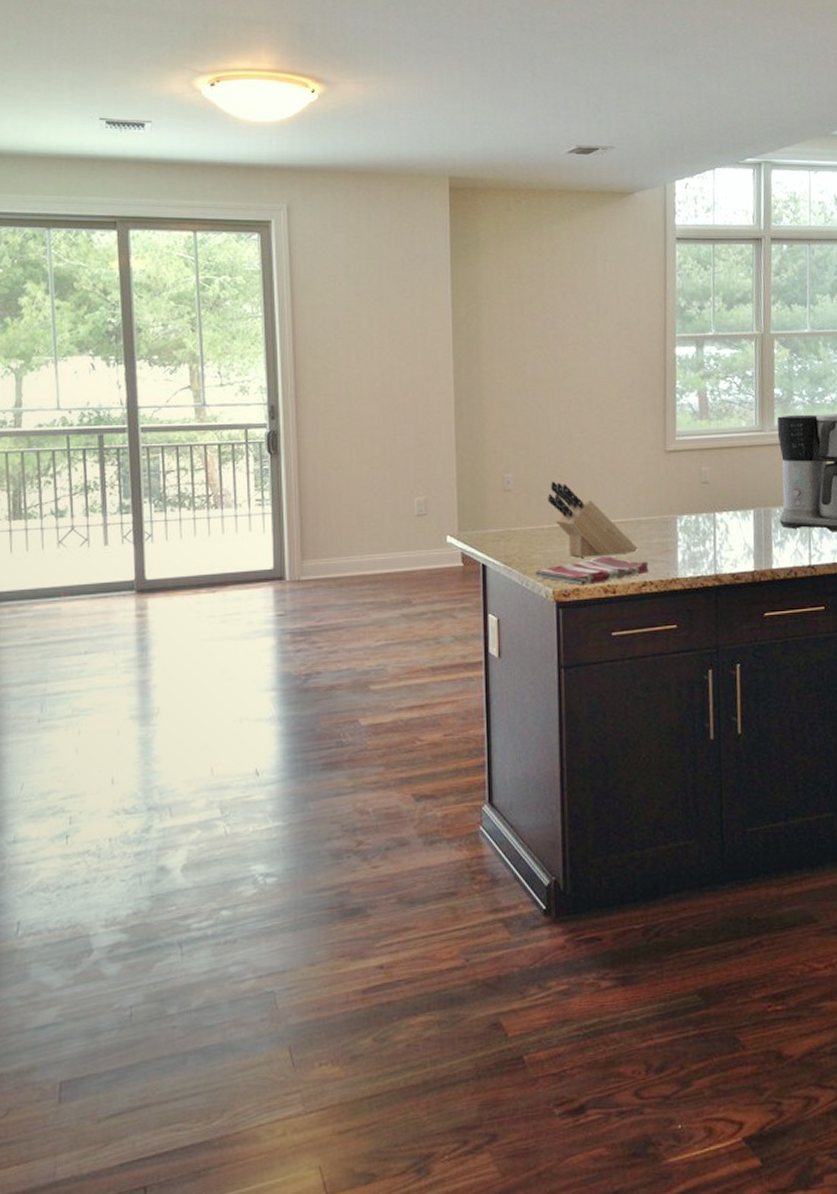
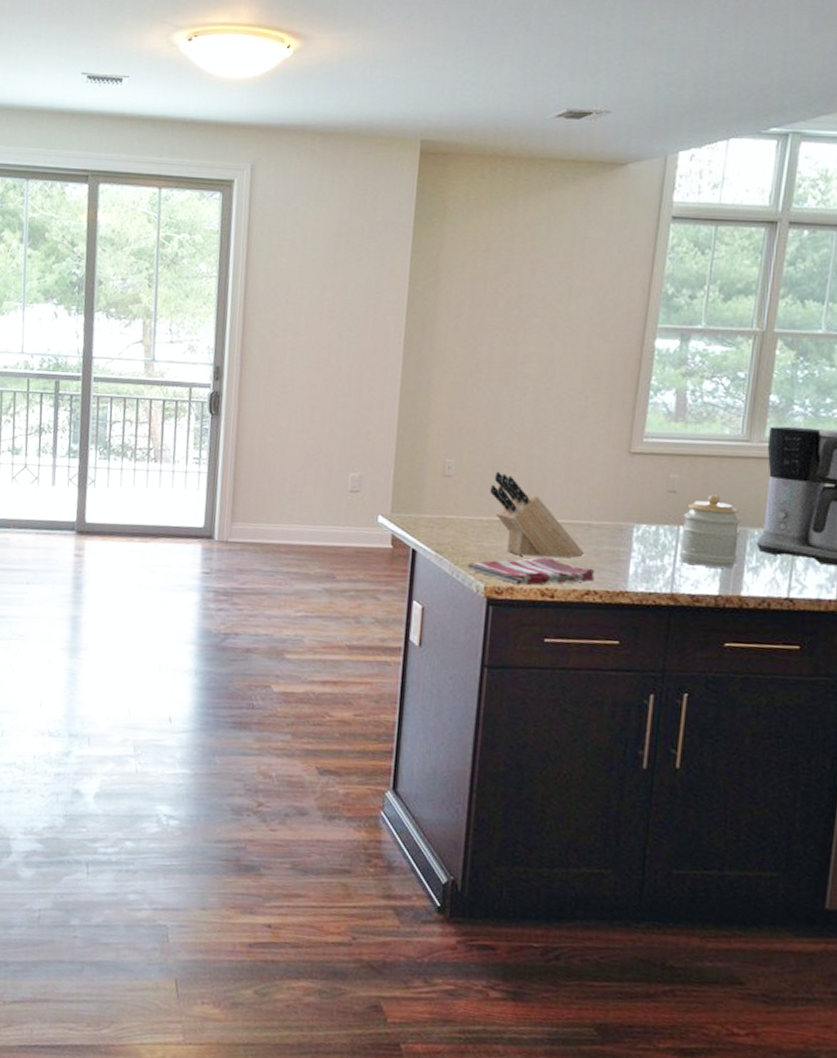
jar: none [717,481,766,547] -> present [679,494,741,569]

